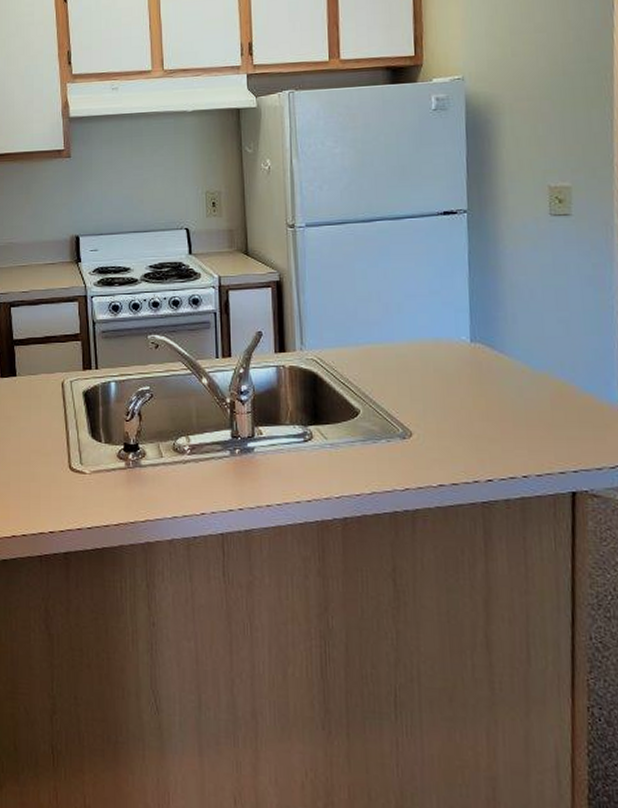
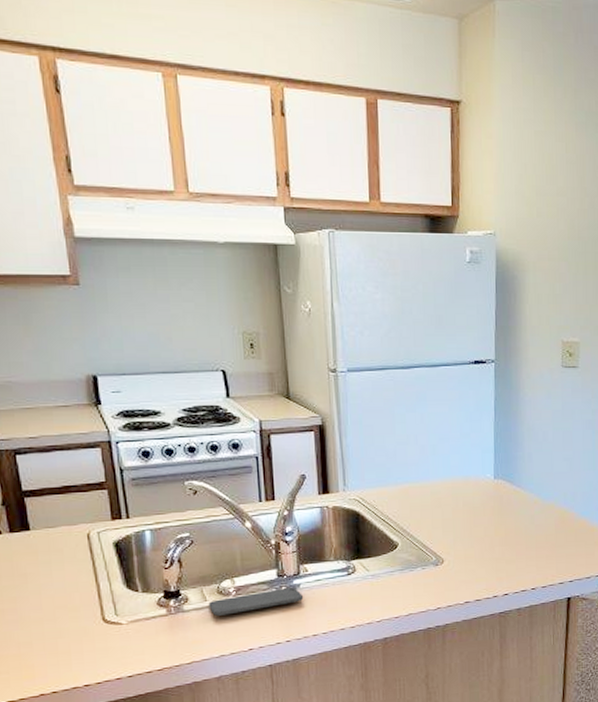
smartphone: none [164,449,258,474] -> present [208,586,304,616]

